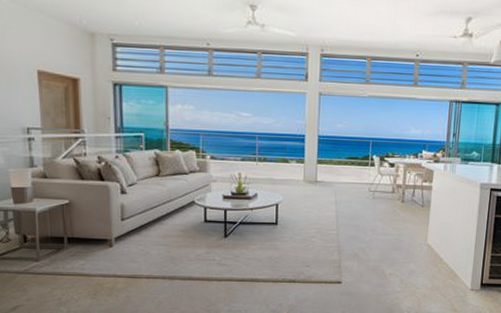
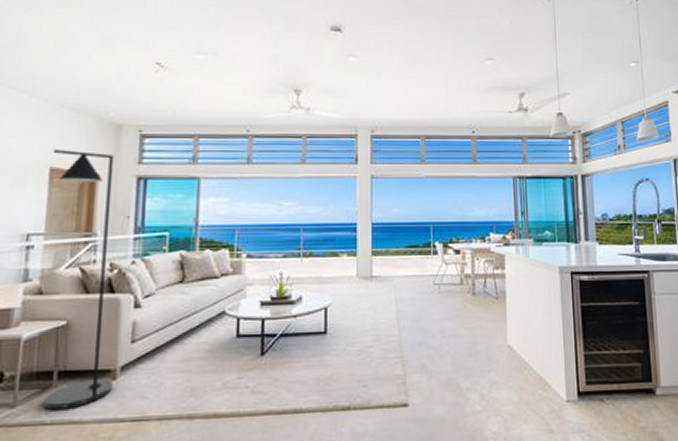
floor lamp: none [38,54,110,265] -> present [42,150,114,410]

